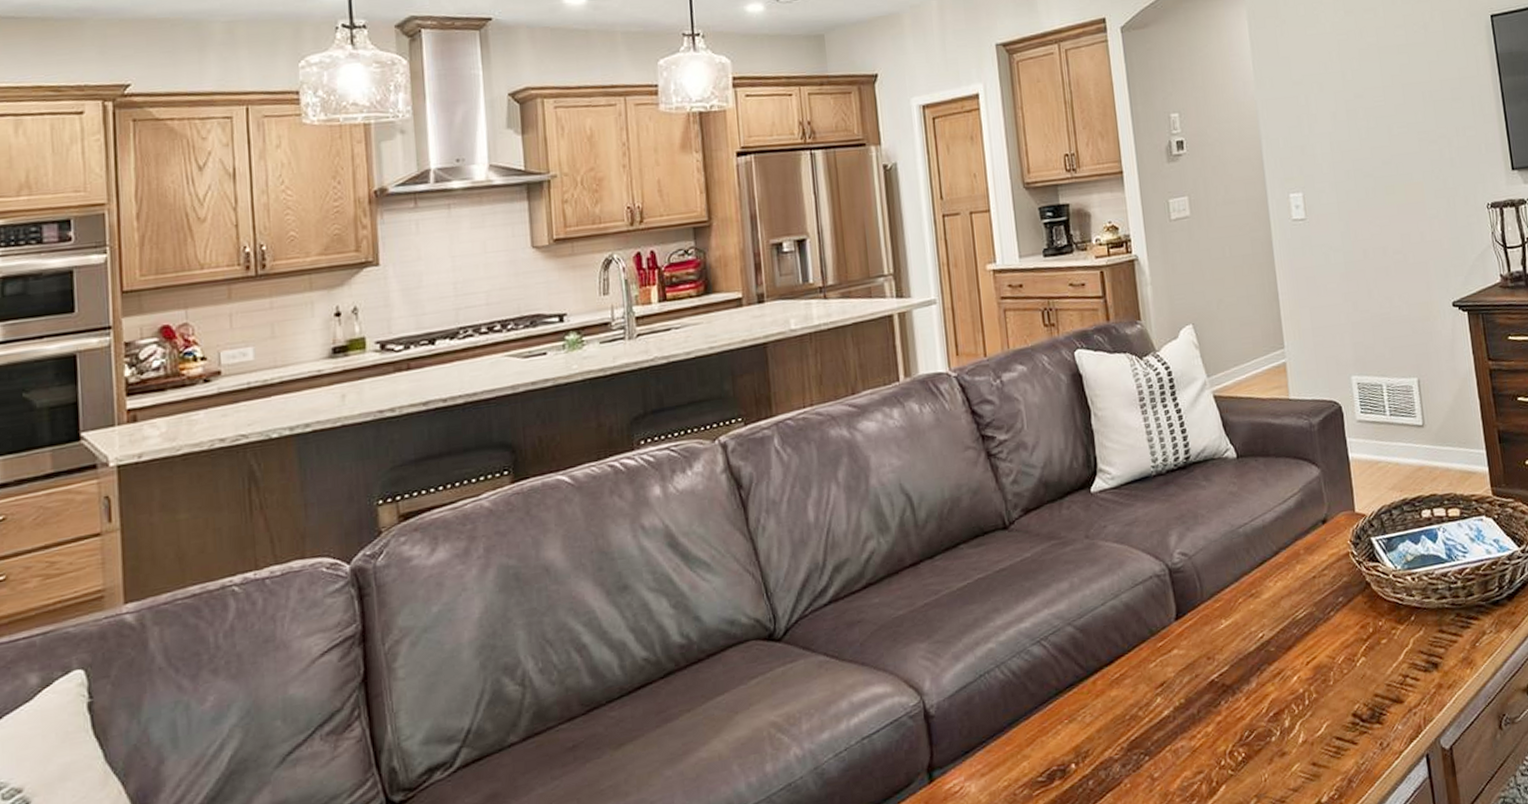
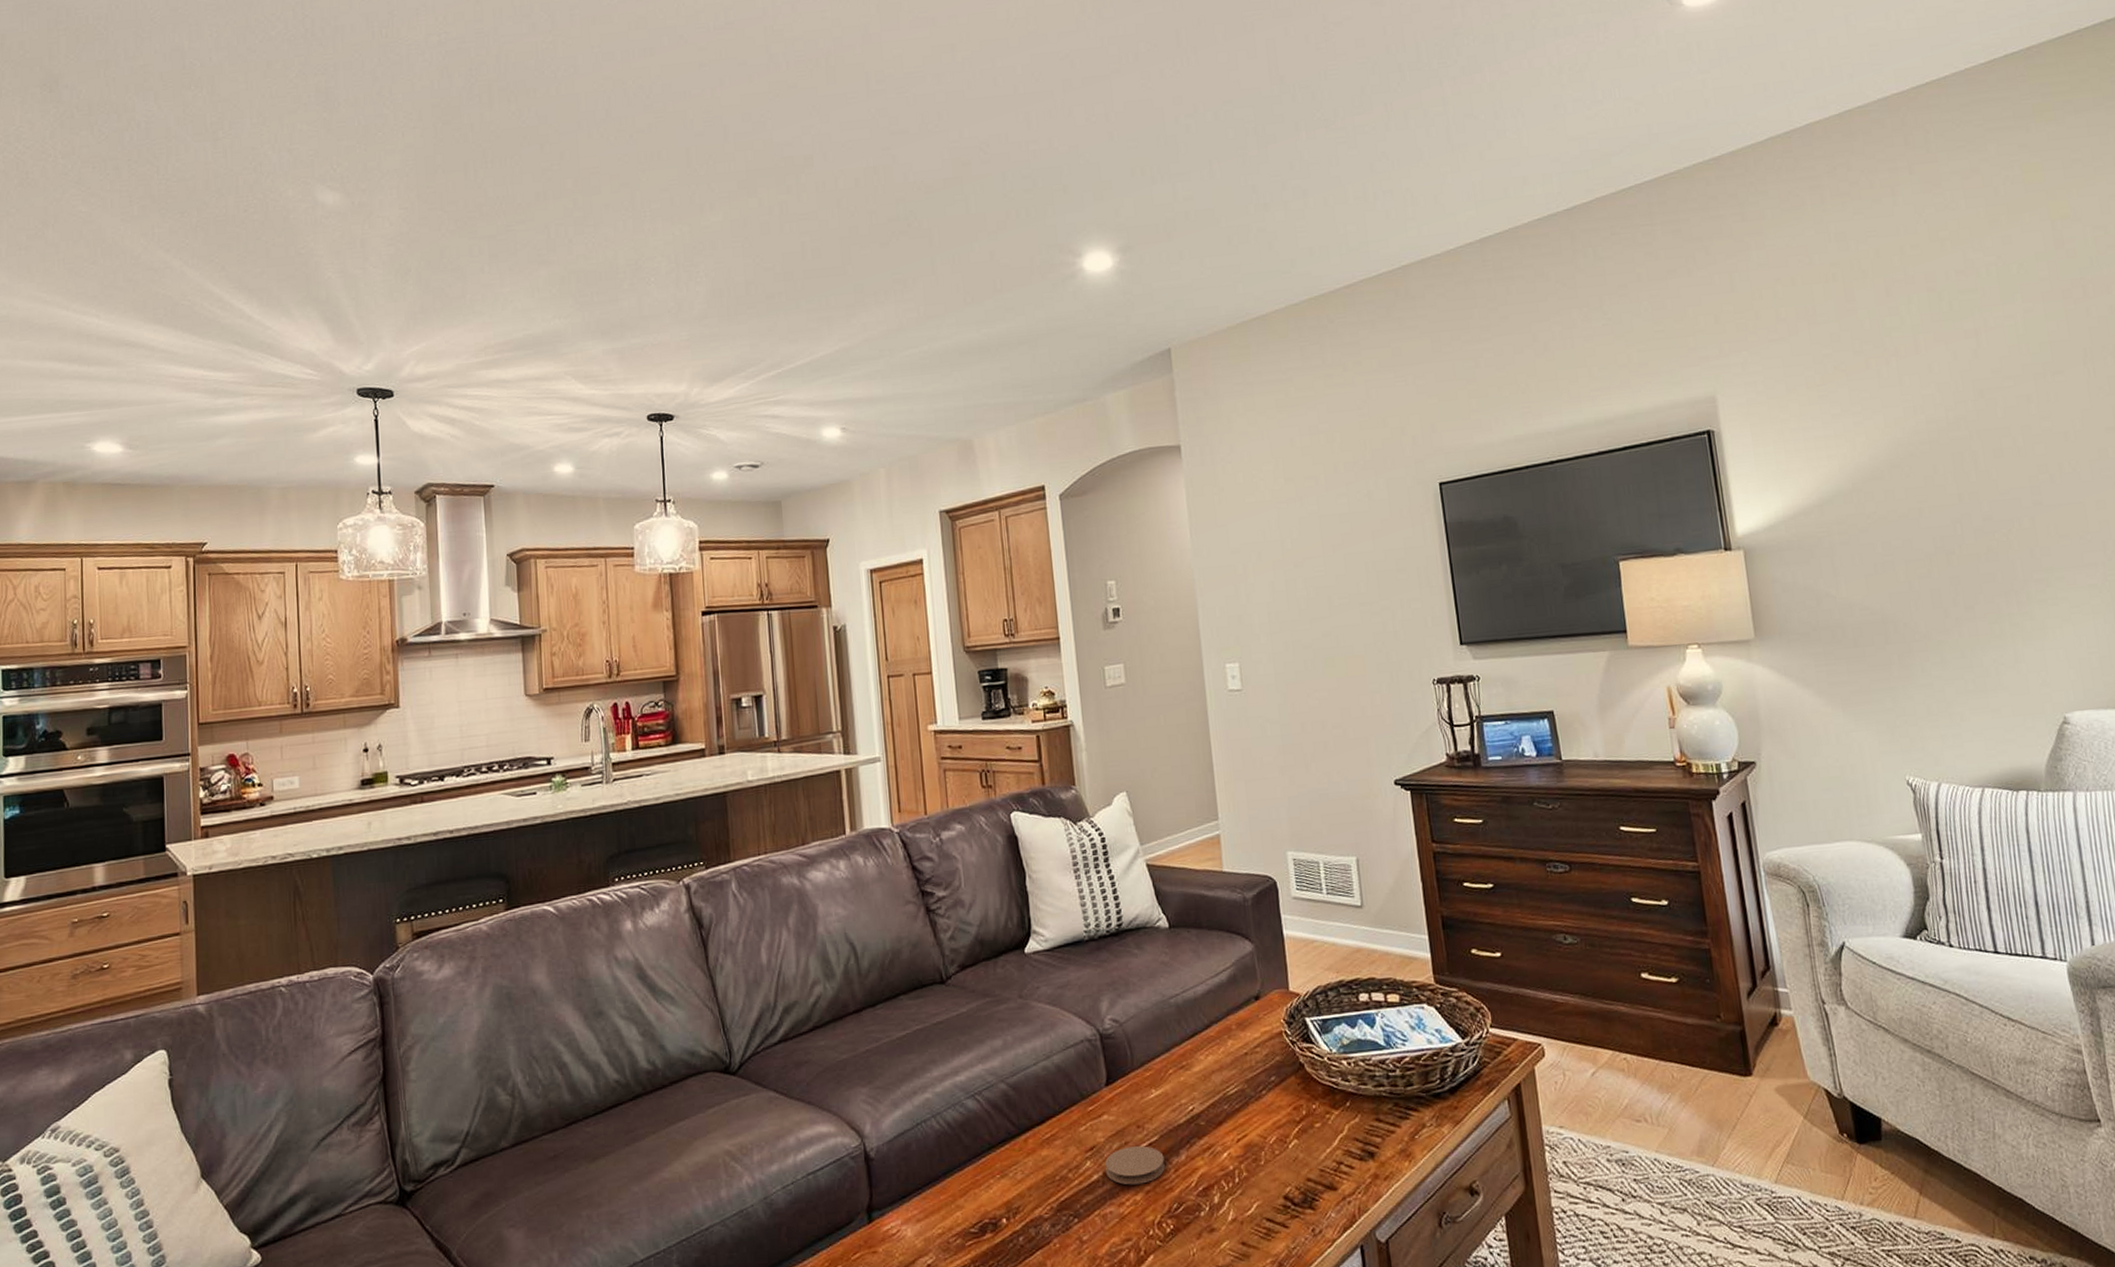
coaster: none [1176,677,1236,718] -> present [1105,1146,1165,1185]

